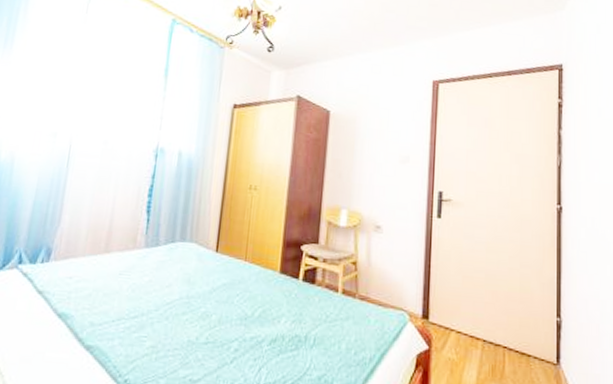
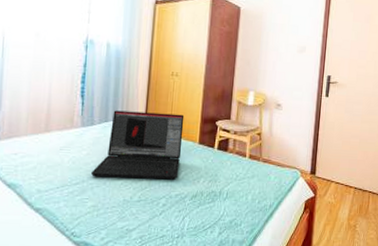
laptop: none [151,229,263,318] -> present [90,110,185,180]

